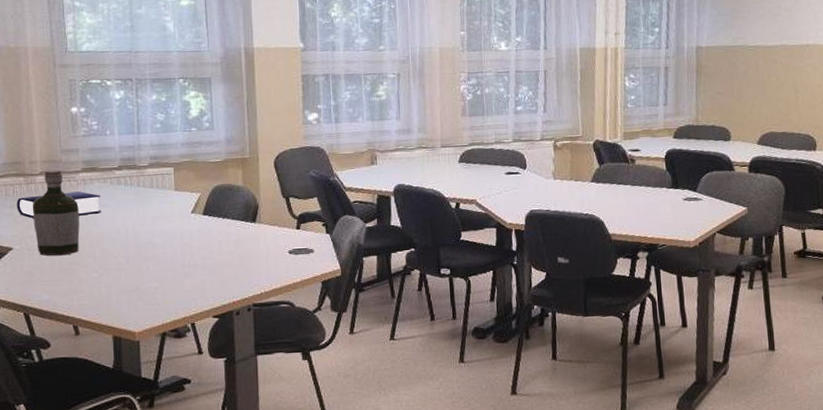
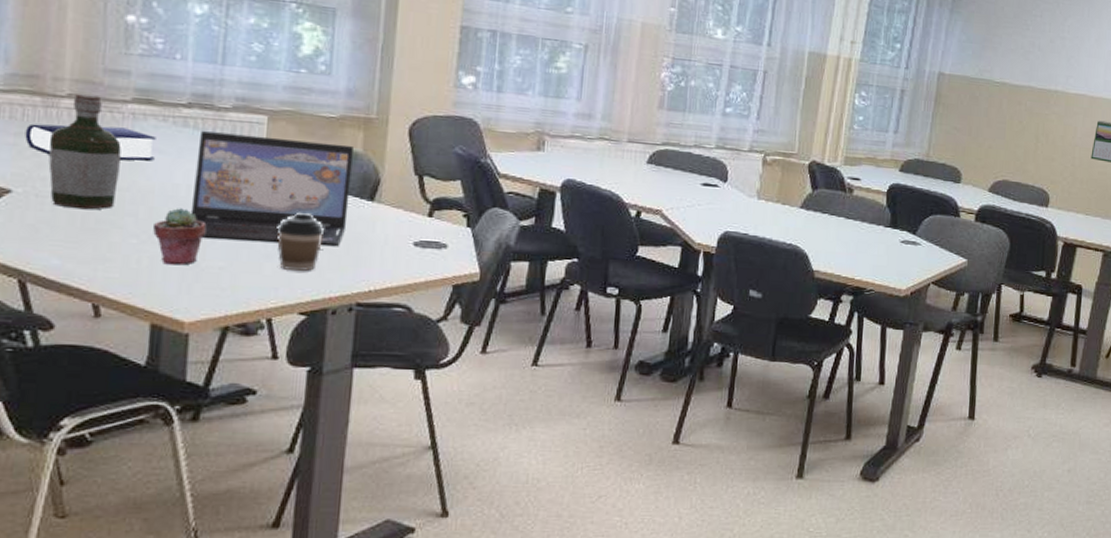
potted succulent: none [107,246,142,290] -> present [153,208,207,266]
laptop: none [129,181,239,268] -> present [190,131,353,247]
coffee cup: none [190,238,224,285] -> present [276,213,325,271]

